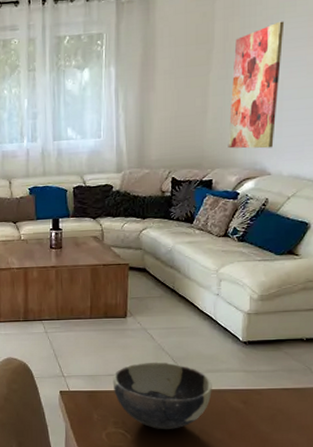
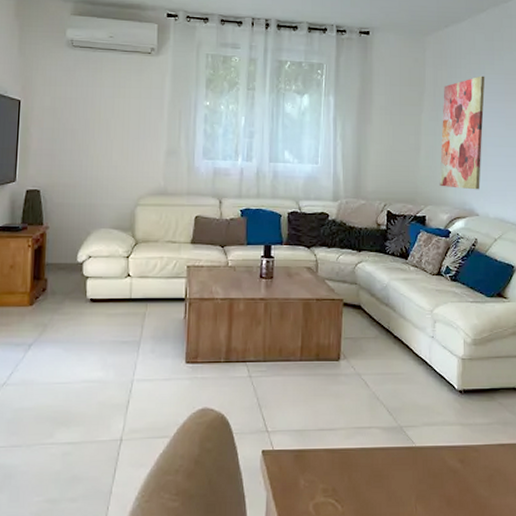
bowl: present [112,362,212,430] -> none [323,413,429,498]

